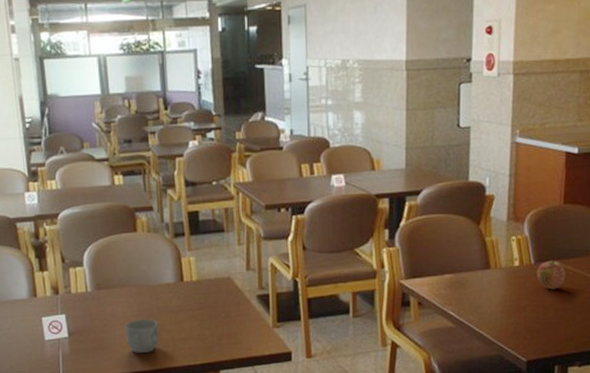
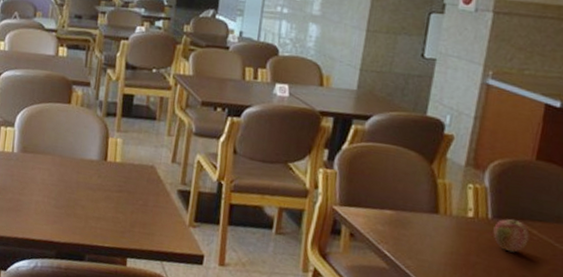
mug: present [125,318,159,354] -> none [41,189,75,224]

